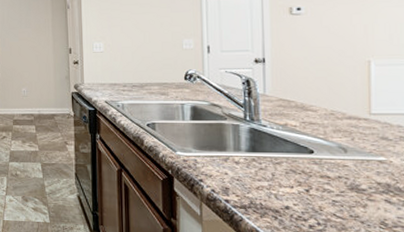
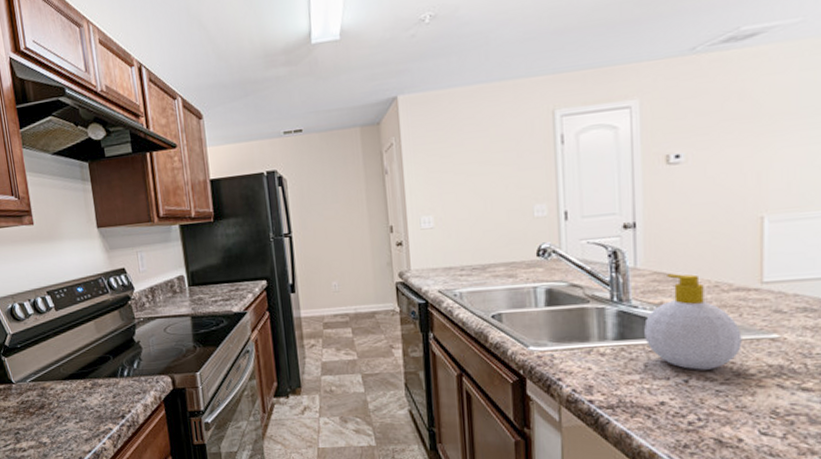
soap bottle: none [272,101,354,183] -> present [644,273,742,370]

